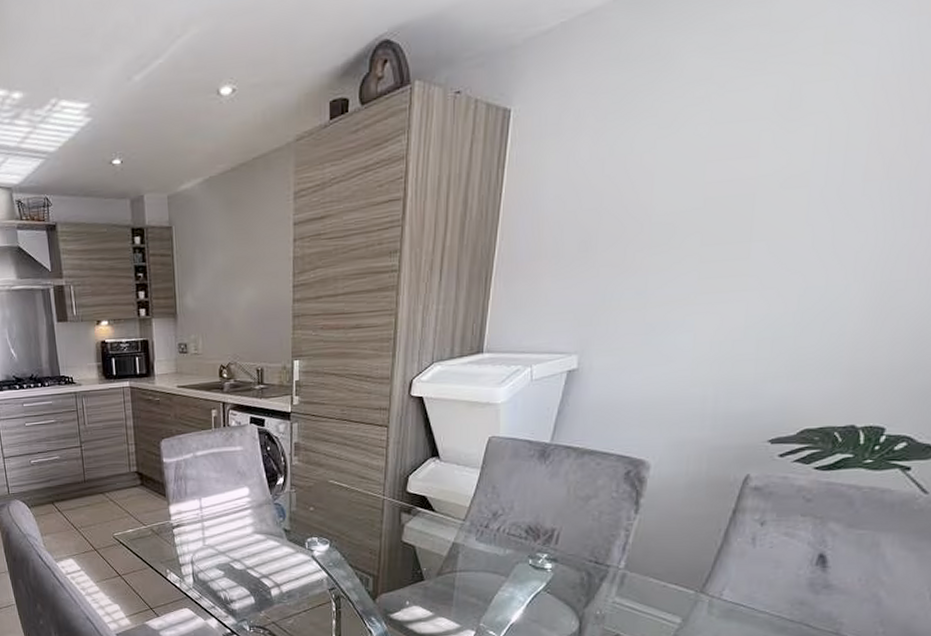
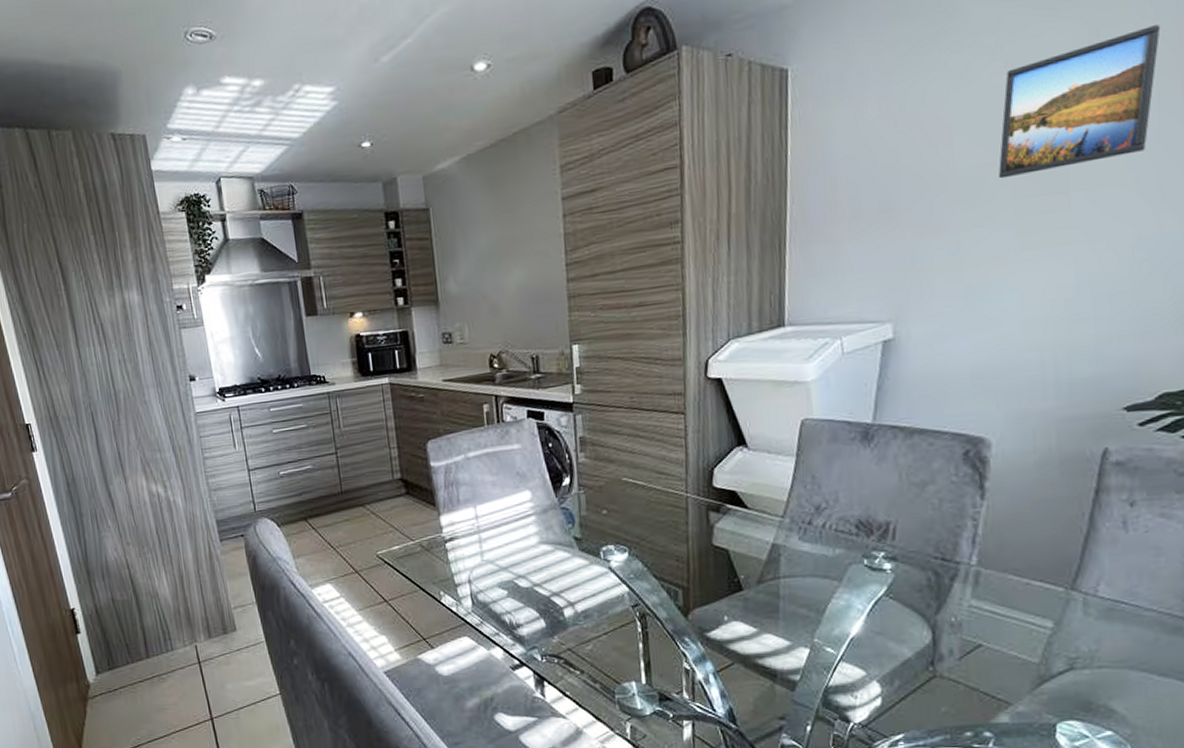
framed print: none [689,83,859,227] -> present [998,24,1161,179]

